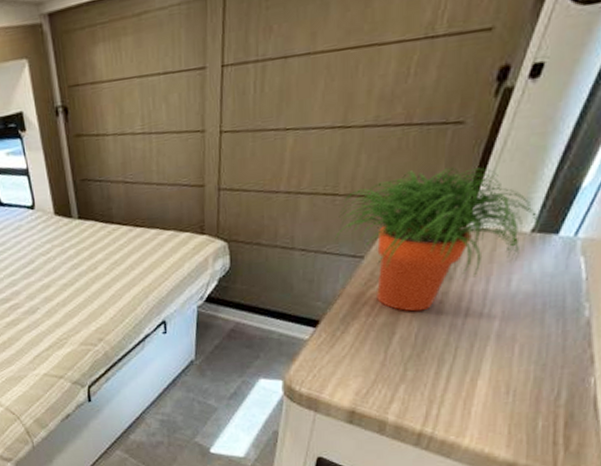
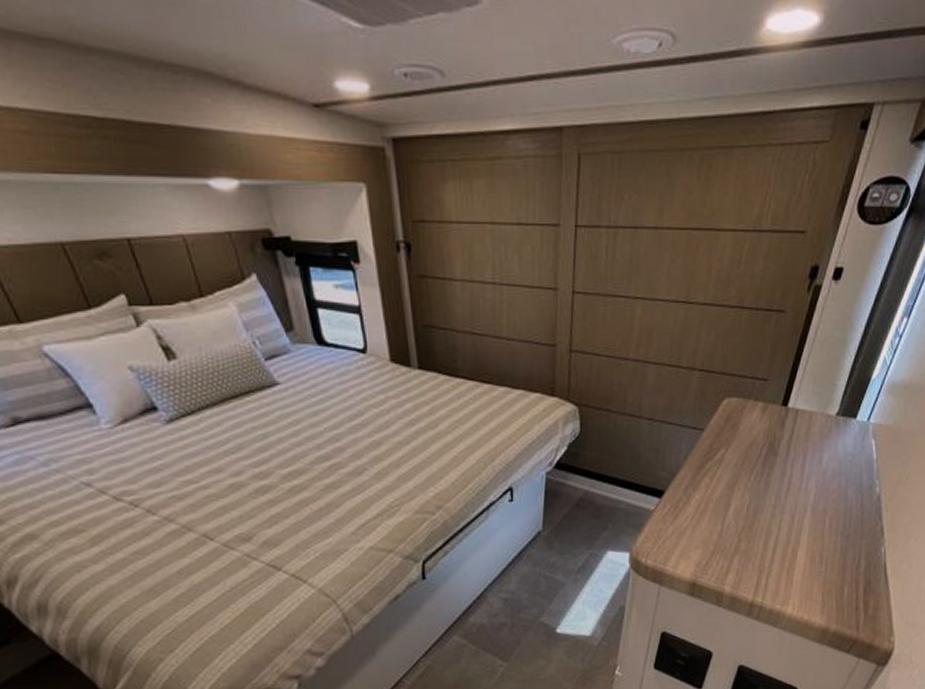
potted plant: present [334,167,542,312] -> none [678,350,844,484]

